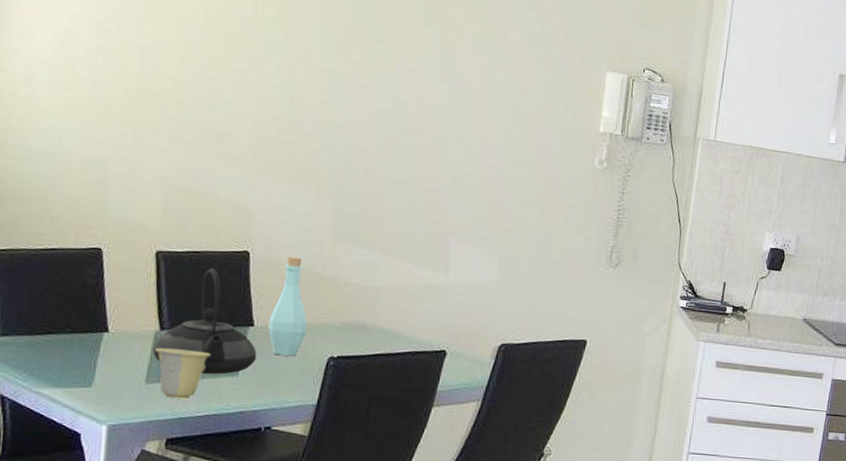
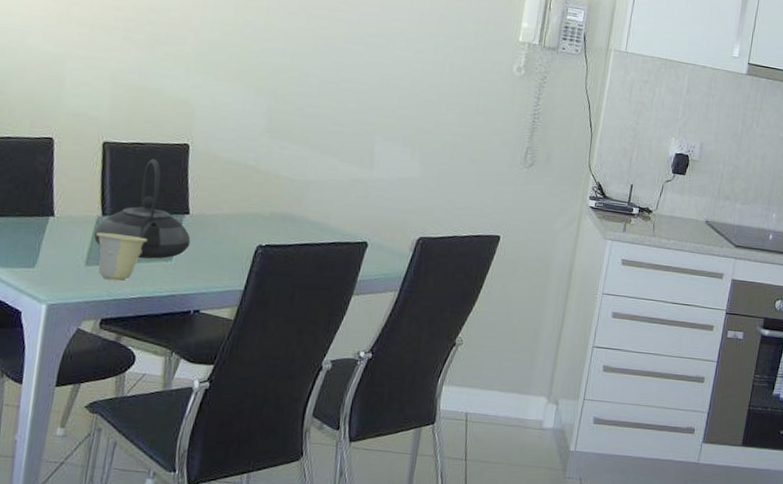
bottle: present [268,256,308,357] -> none [202,149,240,244]

